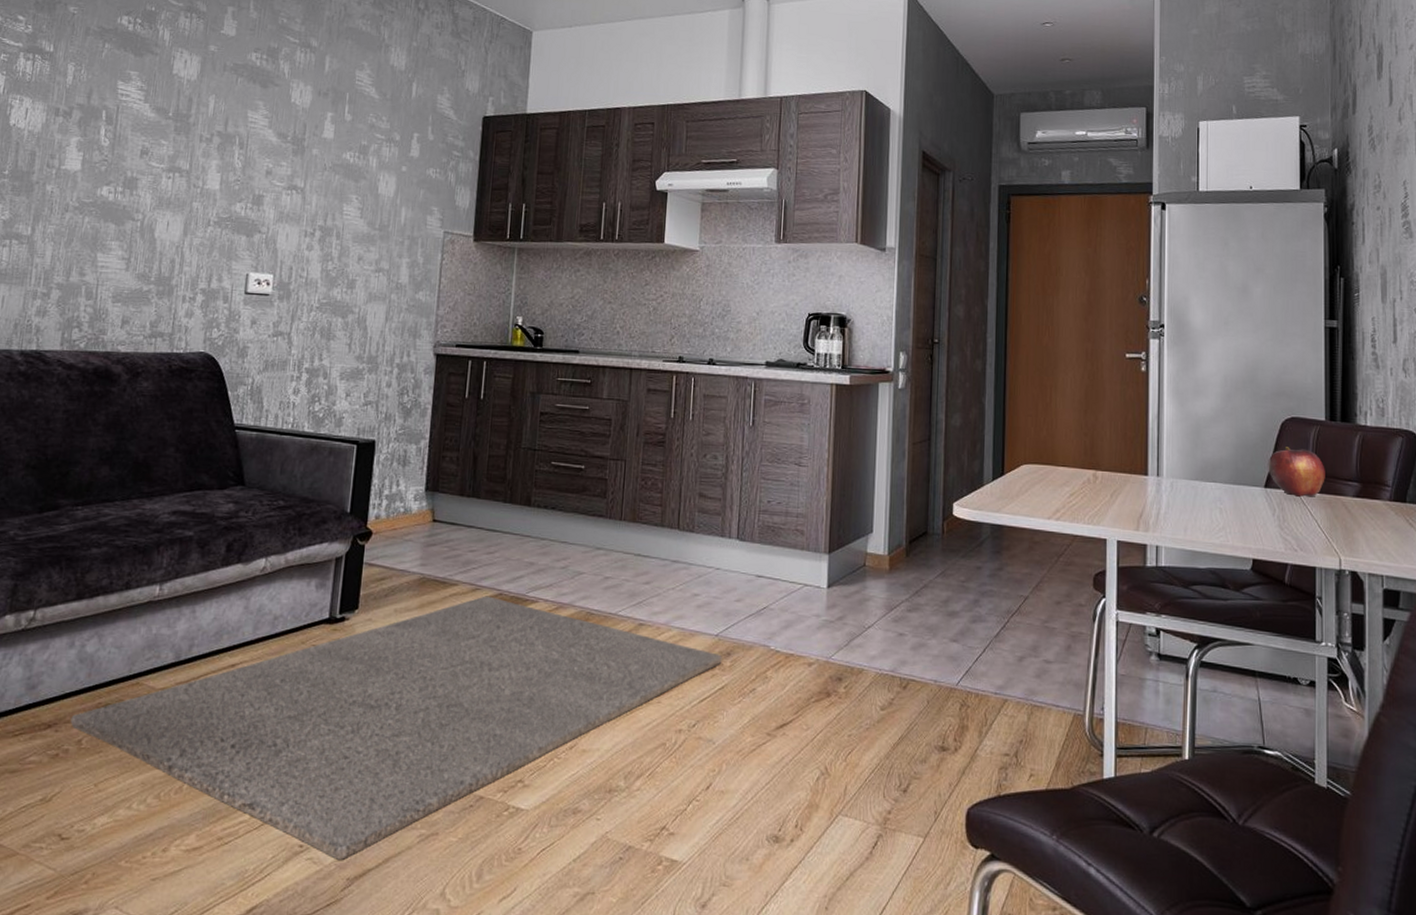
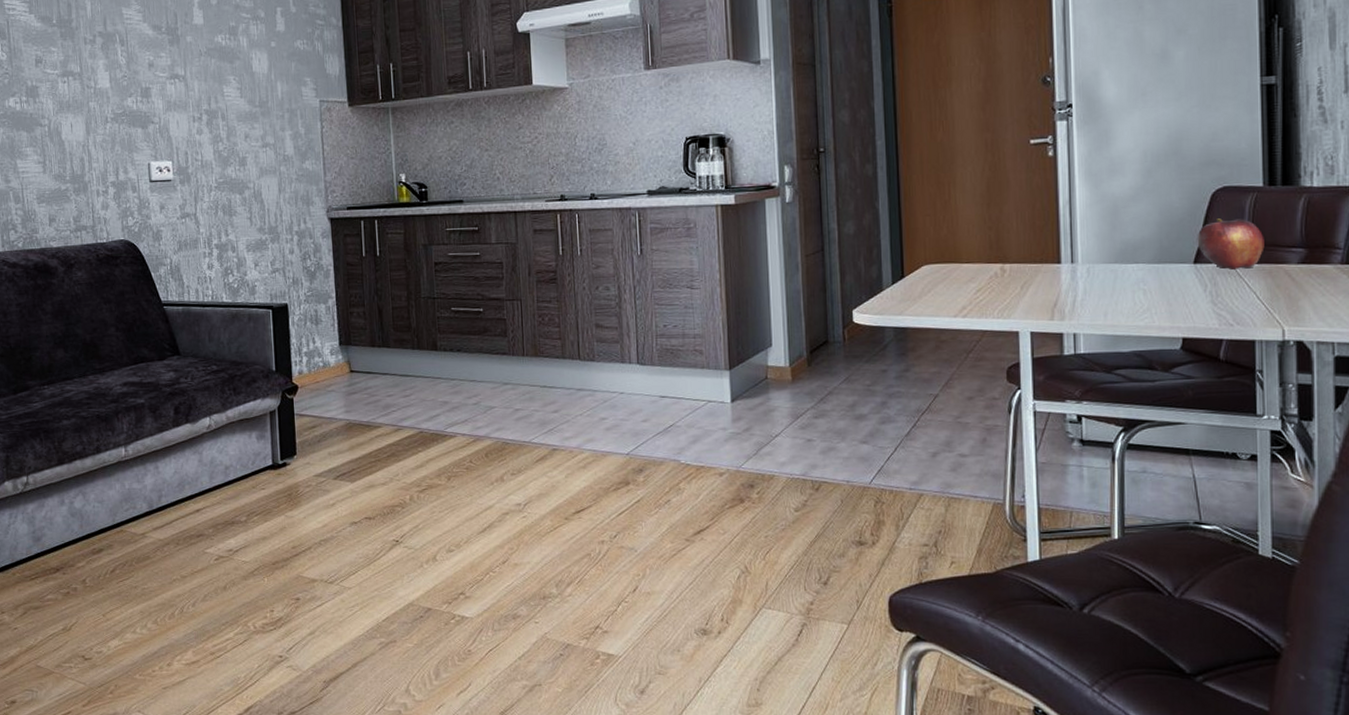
rug: present [70,596,722,860] -> none [73,434,635,666]

